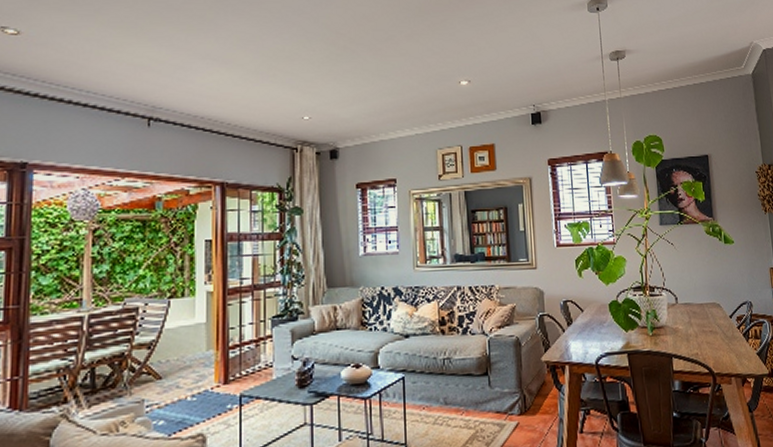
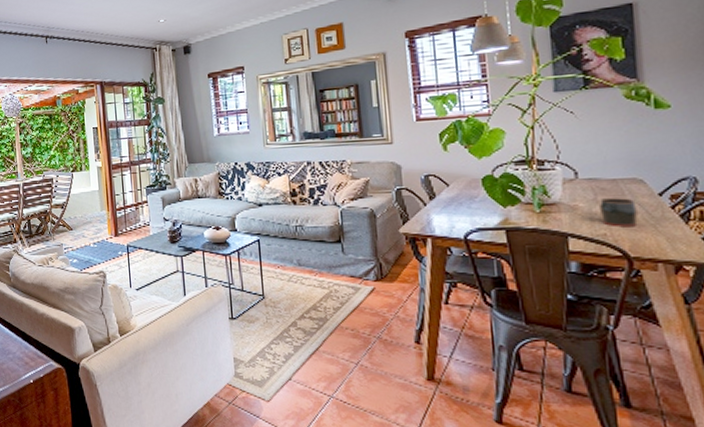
mug: none [692,320,718,347] -> present [598,198,638,227]

